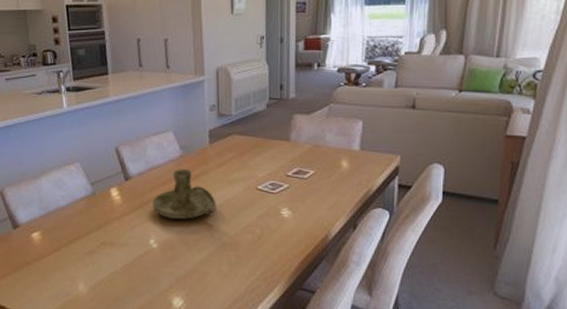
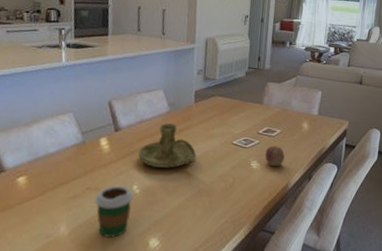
coffee cup: none [110,239,151,296] -> present [94,185,134,238]
apple: none [297,189,321,215] -> present [265,146,285,167]

